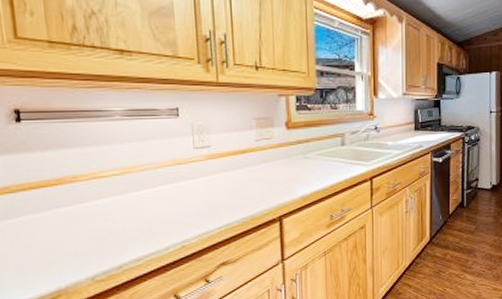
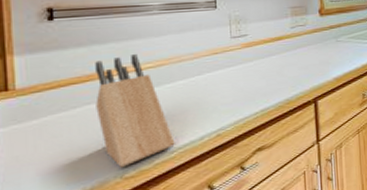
knife block: none [62,159,142,271] -> present [95,53,175,168]

